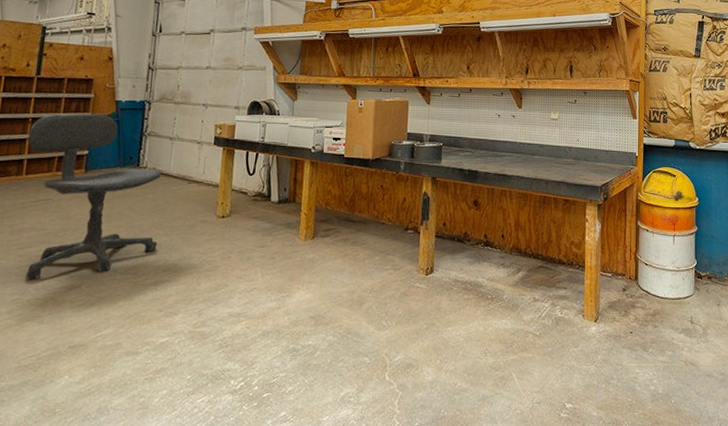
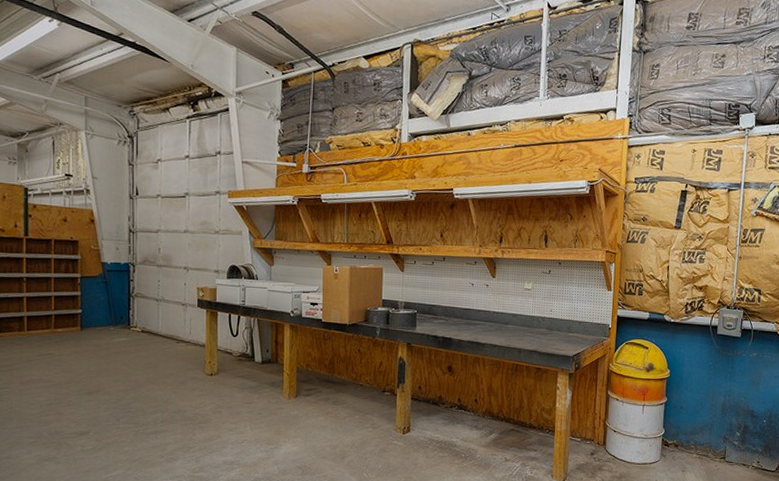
office chair: present [24,113,162,281] -> none [25,274,154,426]

